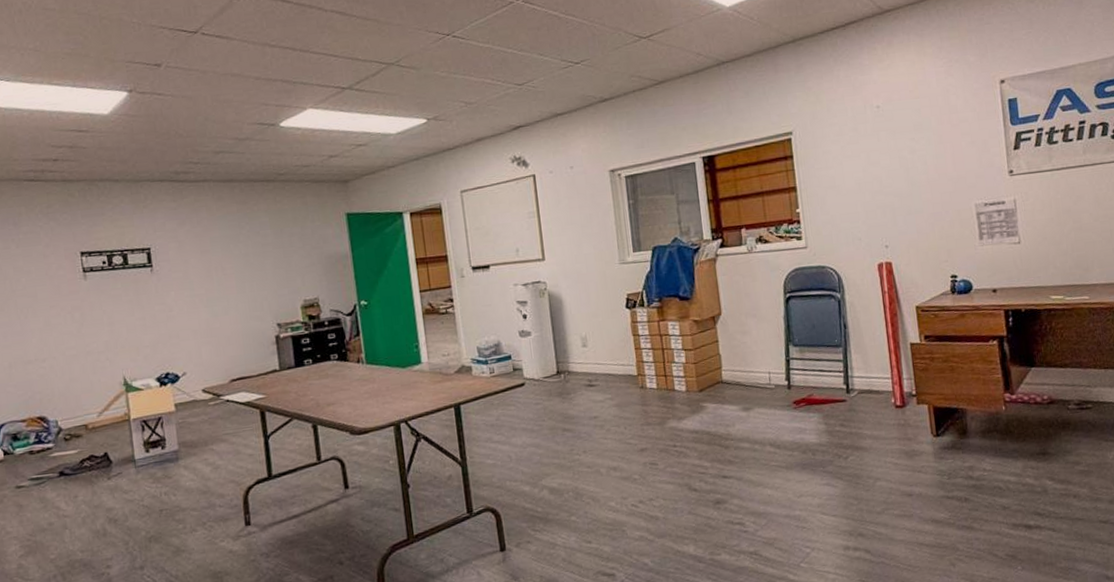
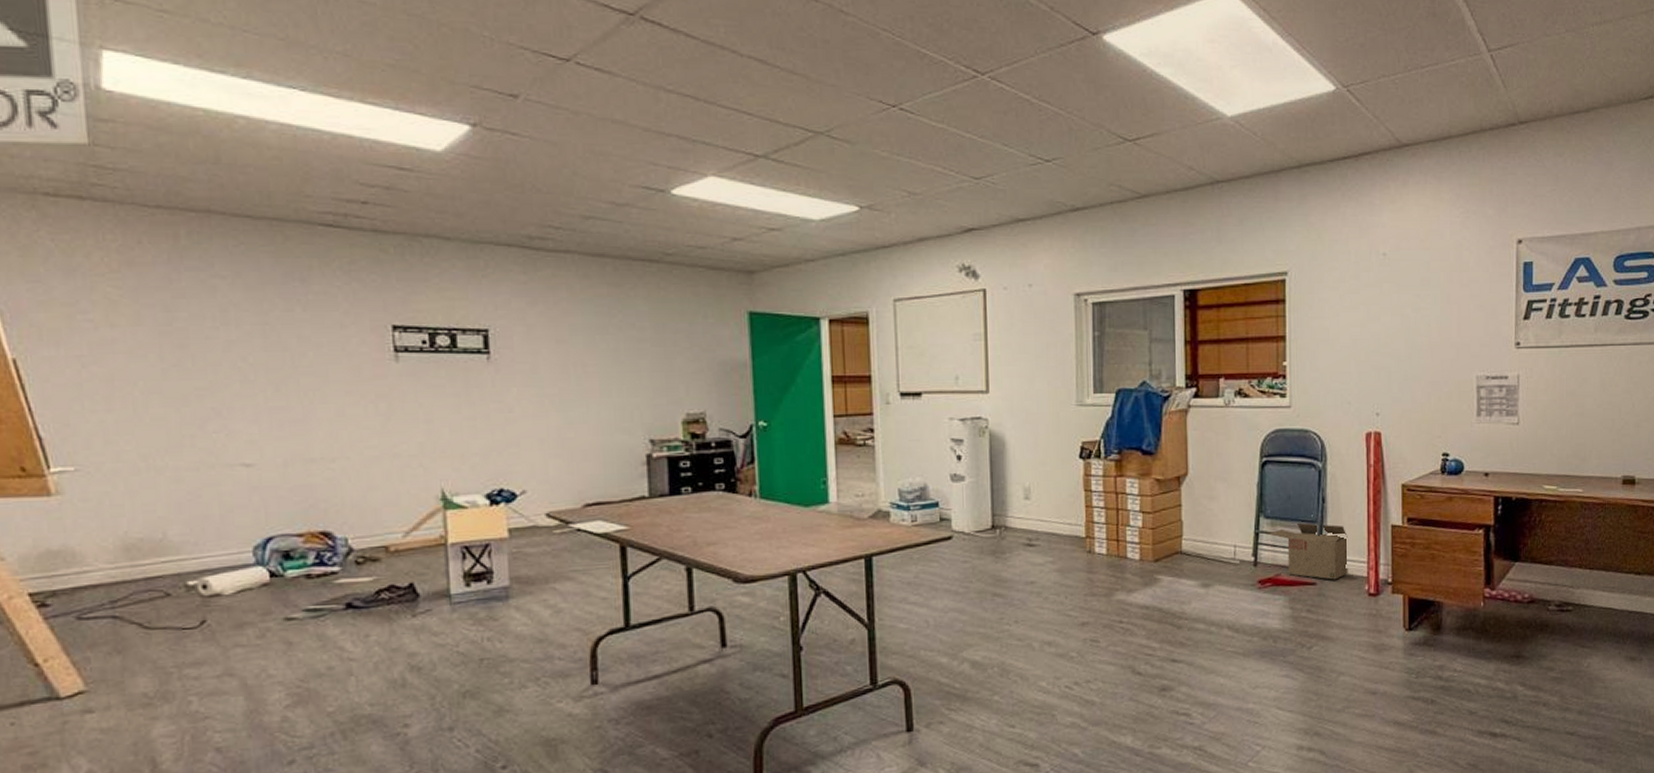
cardboard box: none [798,347,875,396] -> present [1268,522,1348,580]

